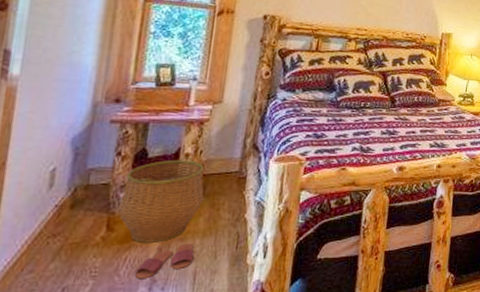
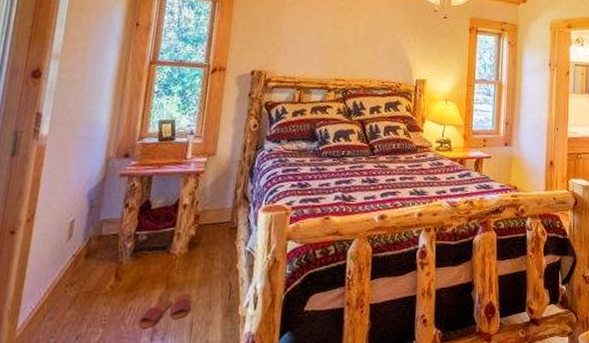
basket: present [118,157,205,243] -> none [125,208,200,292]

